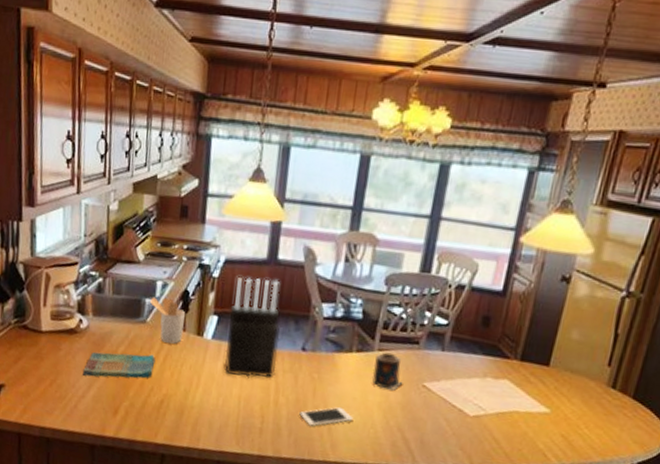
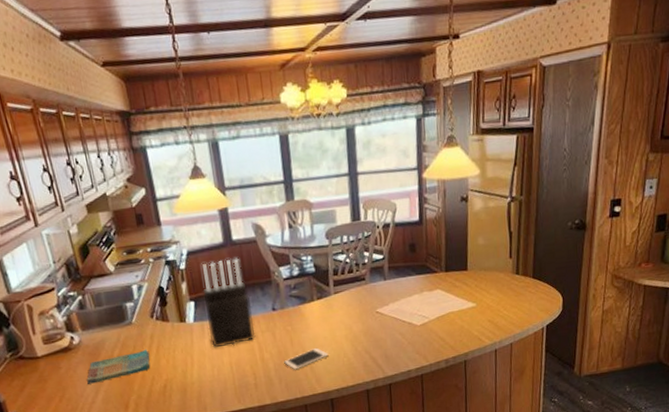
utensil holder: present [149,297,185,344] -> none [130,297,168,336]
candle: present [372,352,402,391] -> none [333,293,359,324]

